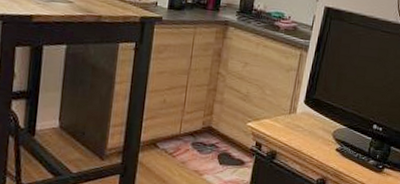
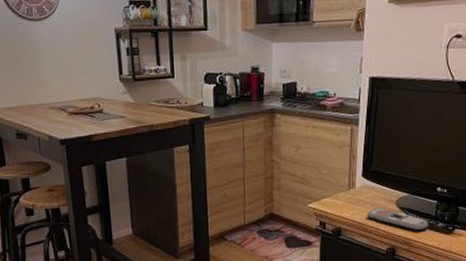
remote control: none [303,136,361,165] -> present [367,207,428,231]

